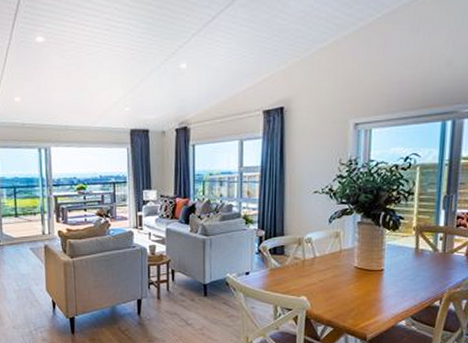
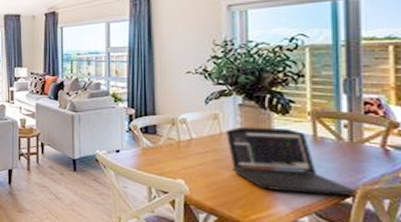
laptop: none [345,242,443,301] -> present [226,126,356,196]

